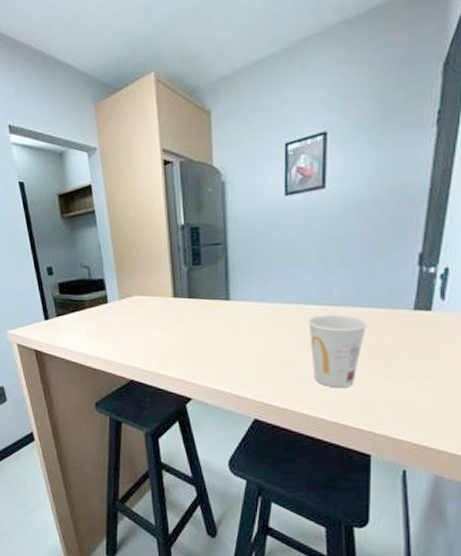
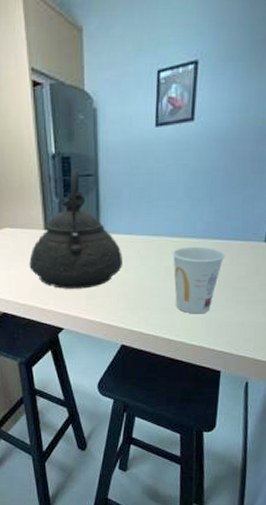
teakettle: none [157,239,253,357] -> present [29,169,122,289]

